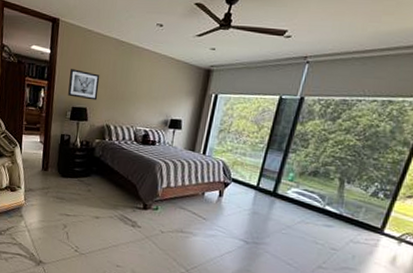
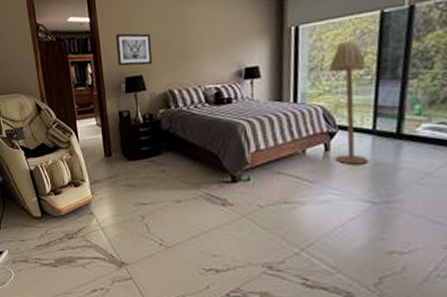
floor lamp: none [225,114,262,211] -> present [328,40,367,165]

